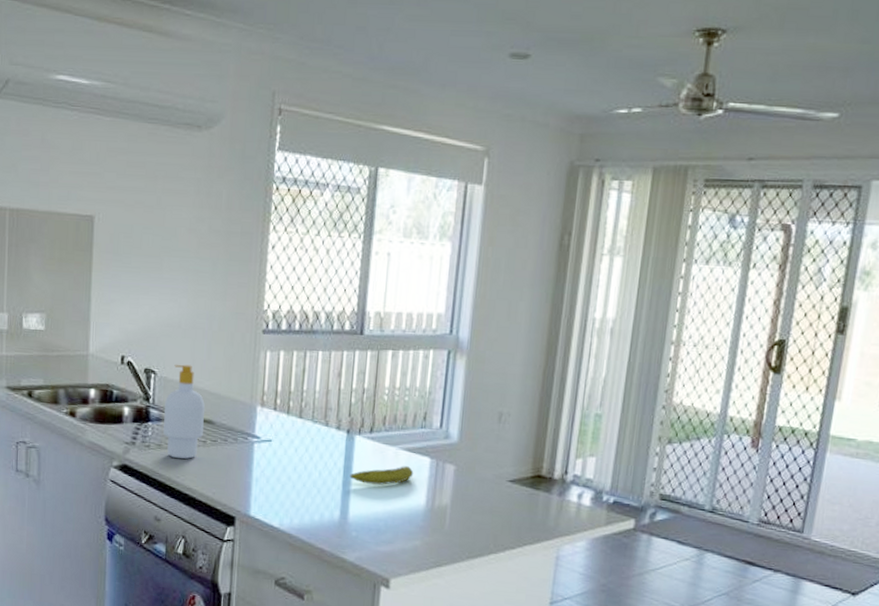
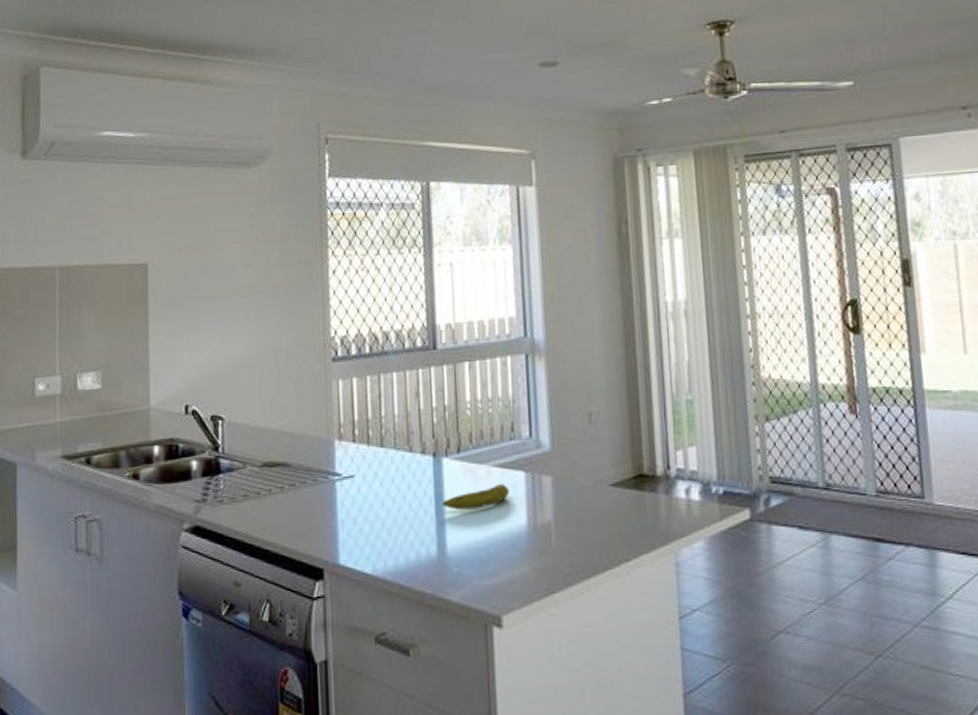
soap bottle: present [163,364,205,459] -> none [236,405,279,510]

